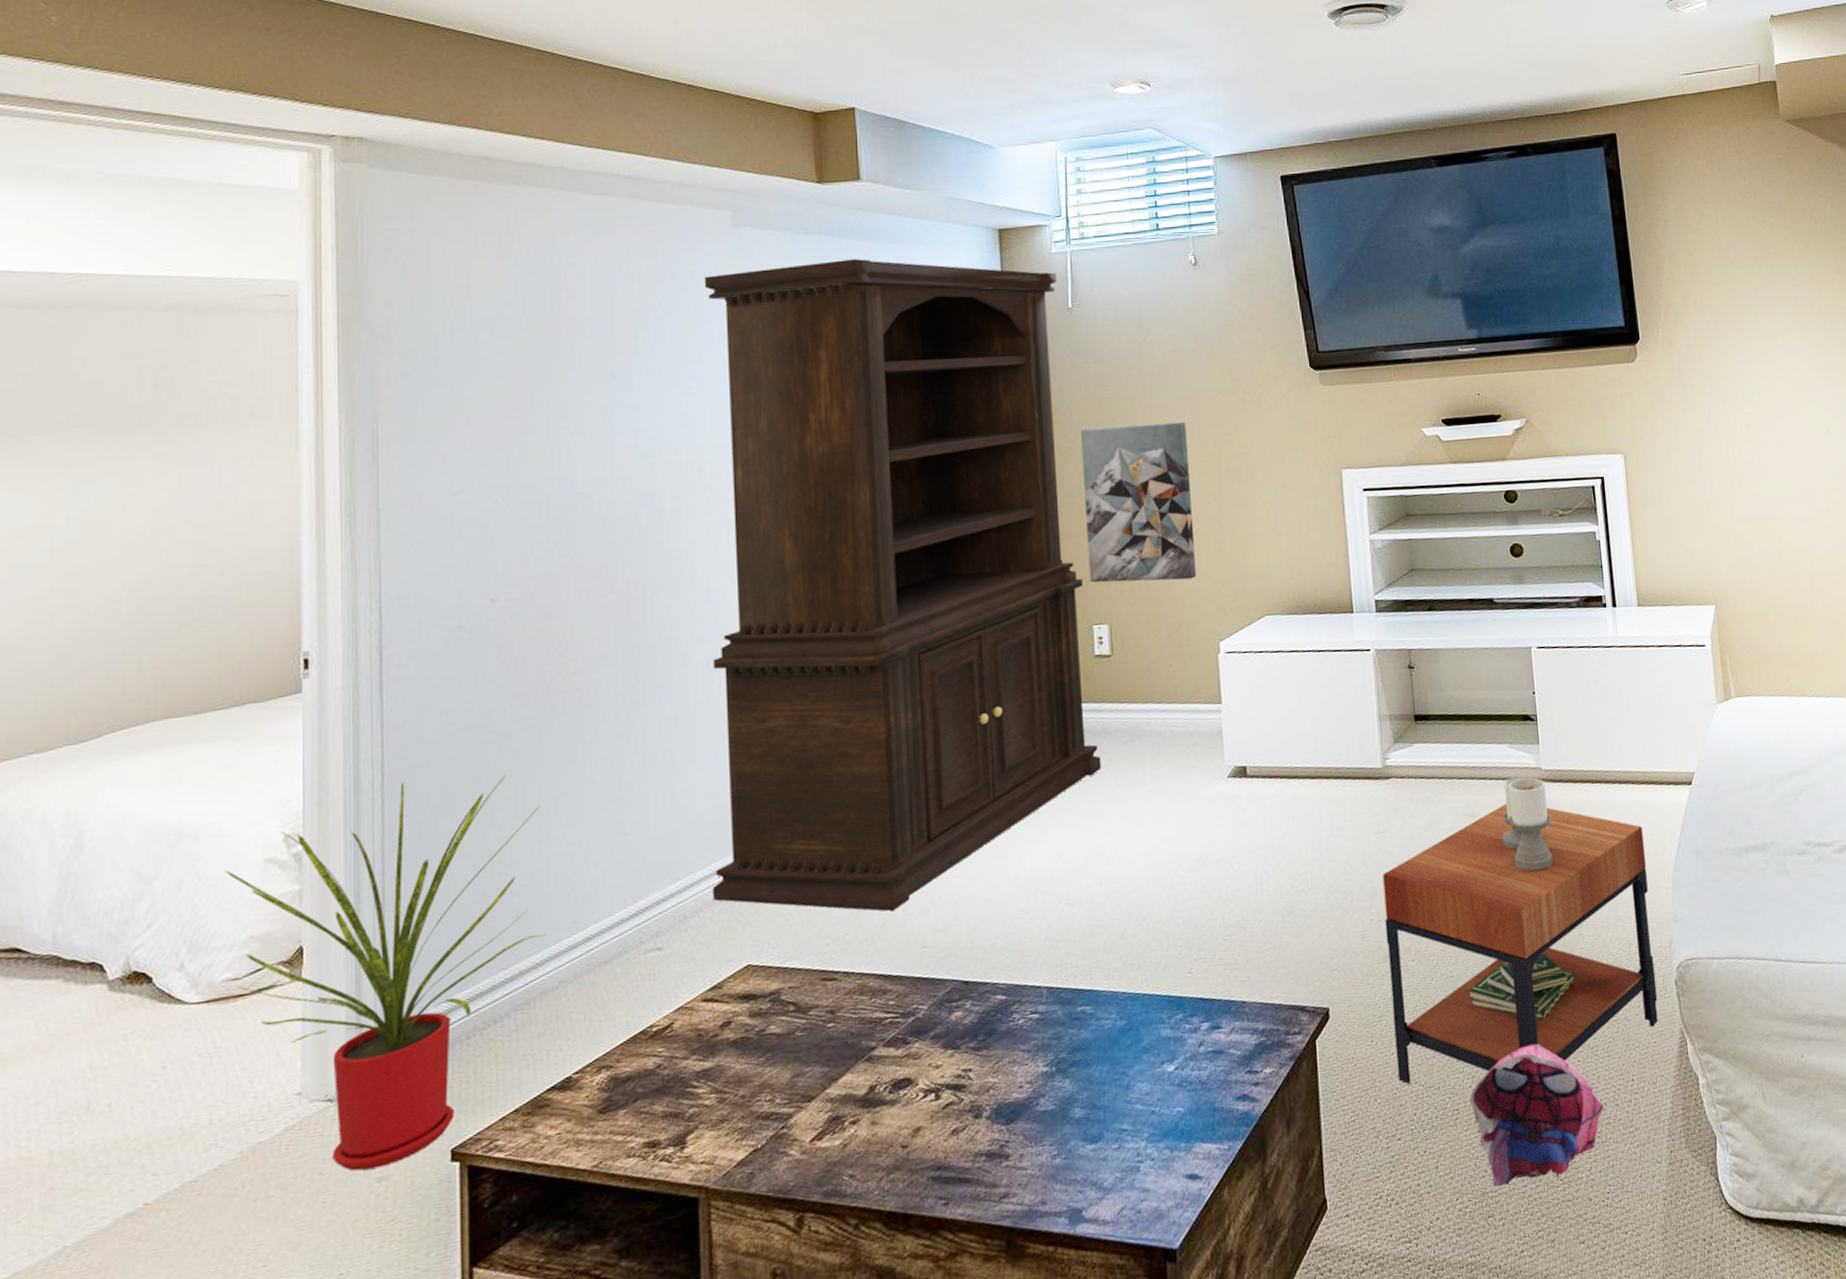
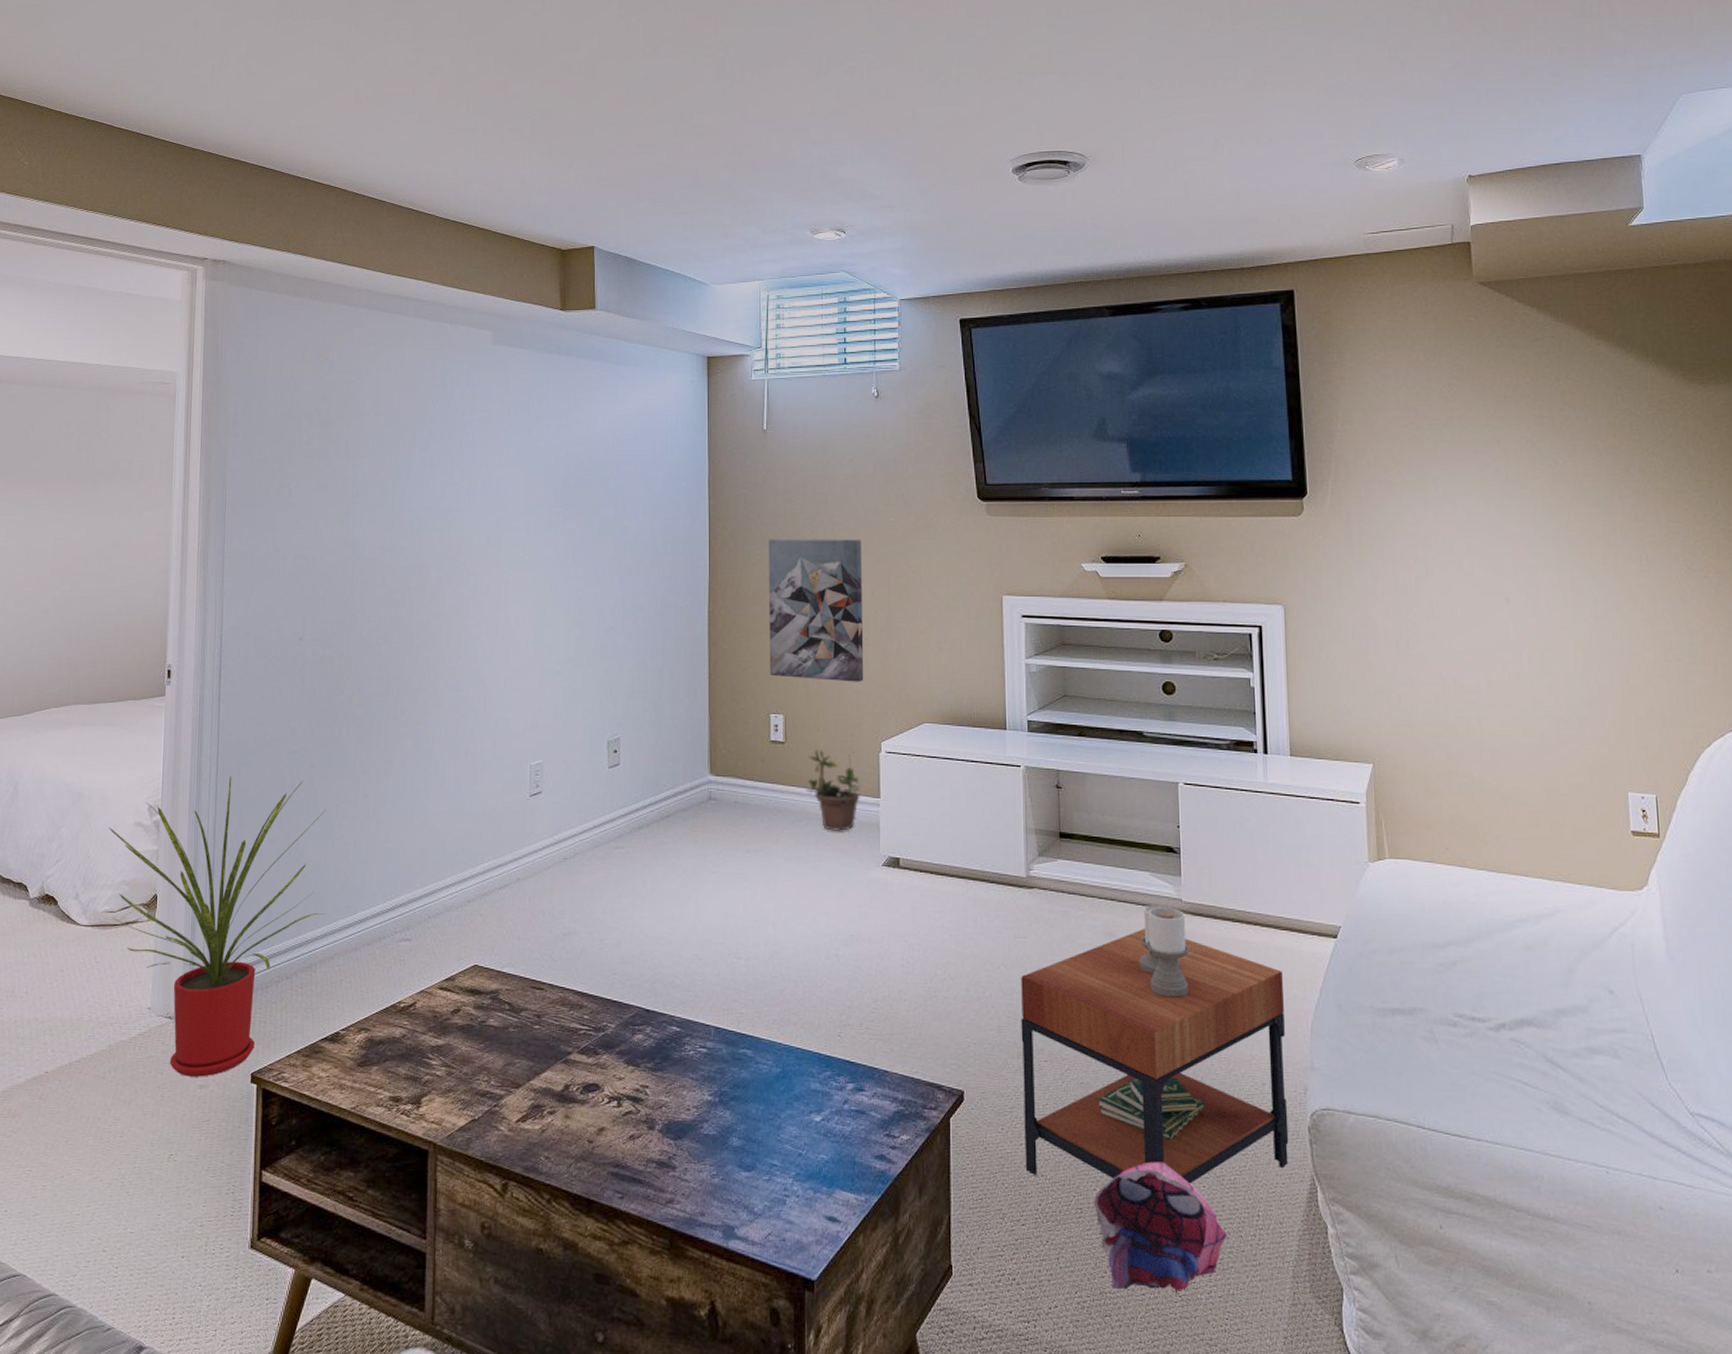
hutch: present [704,259,1102,912] -> none [451,377,771,939]
potted plant: none [1138,656,1199,747] -> present [806,749,860,831]

